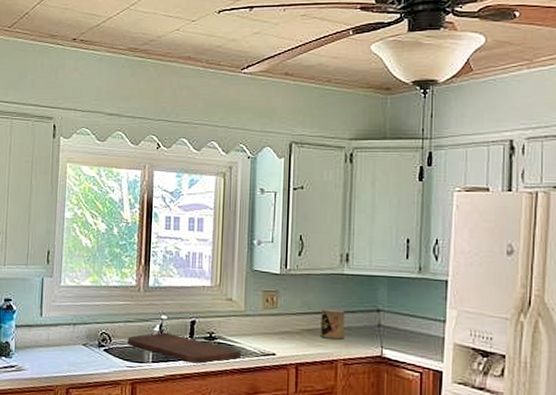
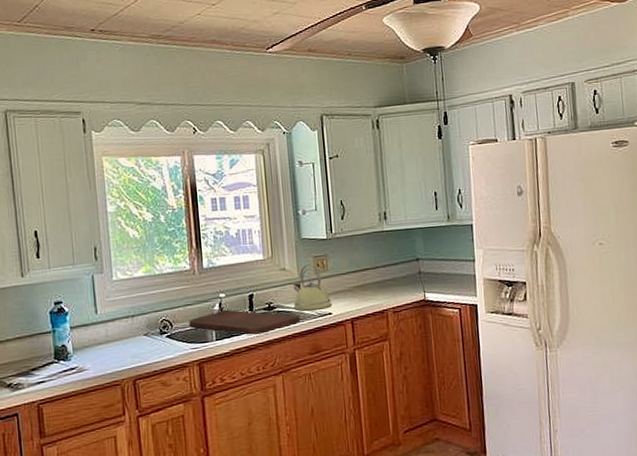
kettle: none [236,298,278,348] -> present [293,264,332,311]
tin can: present [321,308,345,340] -> none [368,263,391,292]

